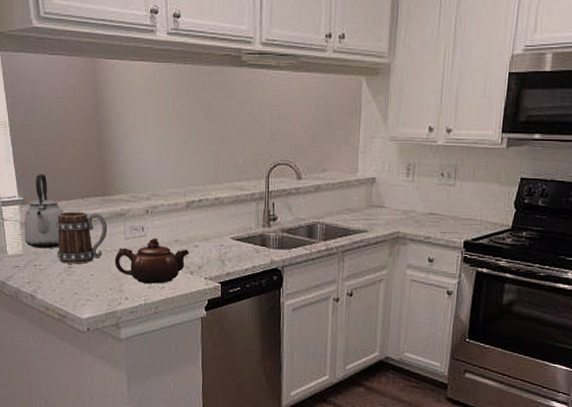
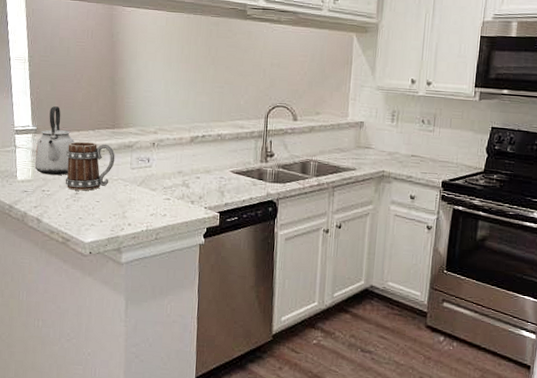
teapot: present [114,238,190,284] -> none [120,169,192,212]

